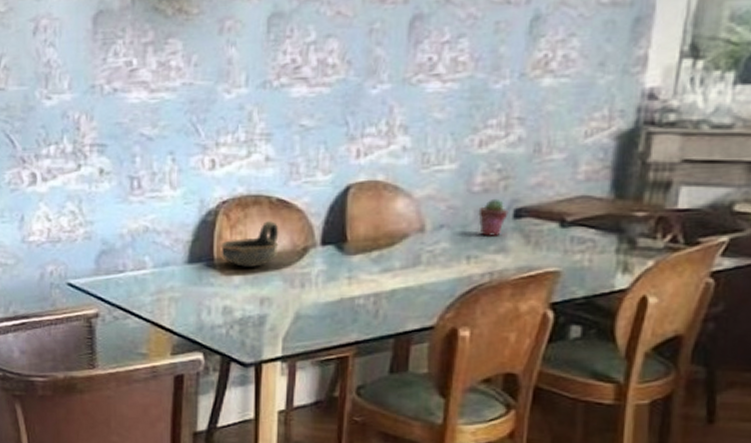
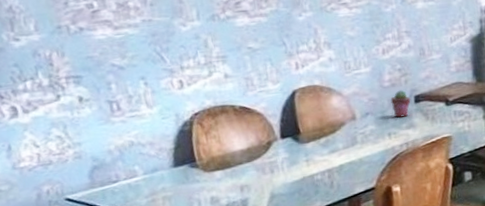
oil lamp: present [221,221,279,267] -> none [199,124,248,164]

